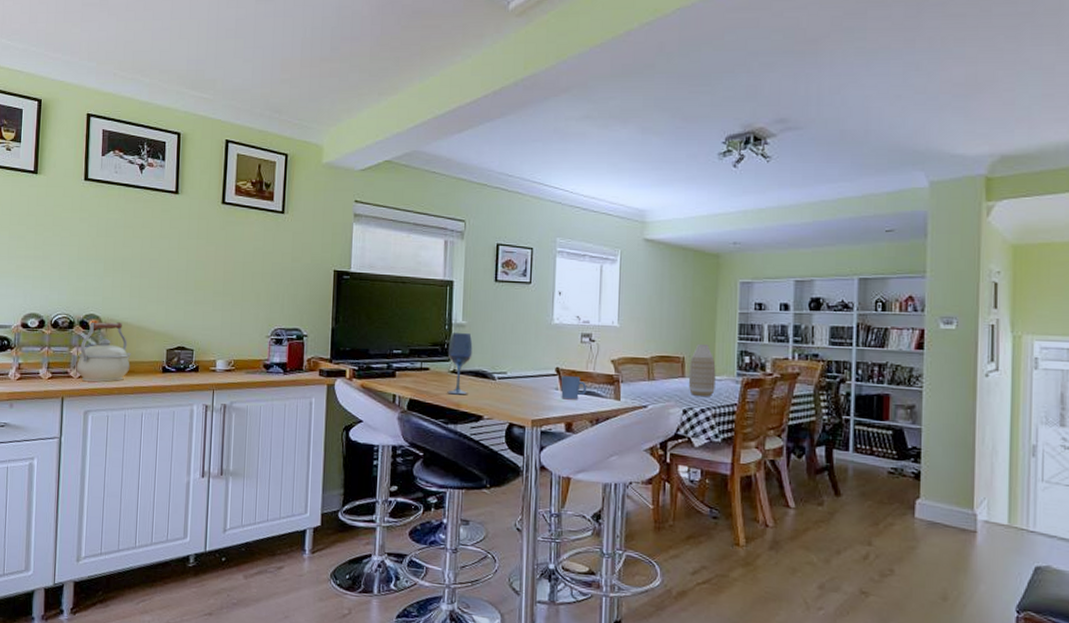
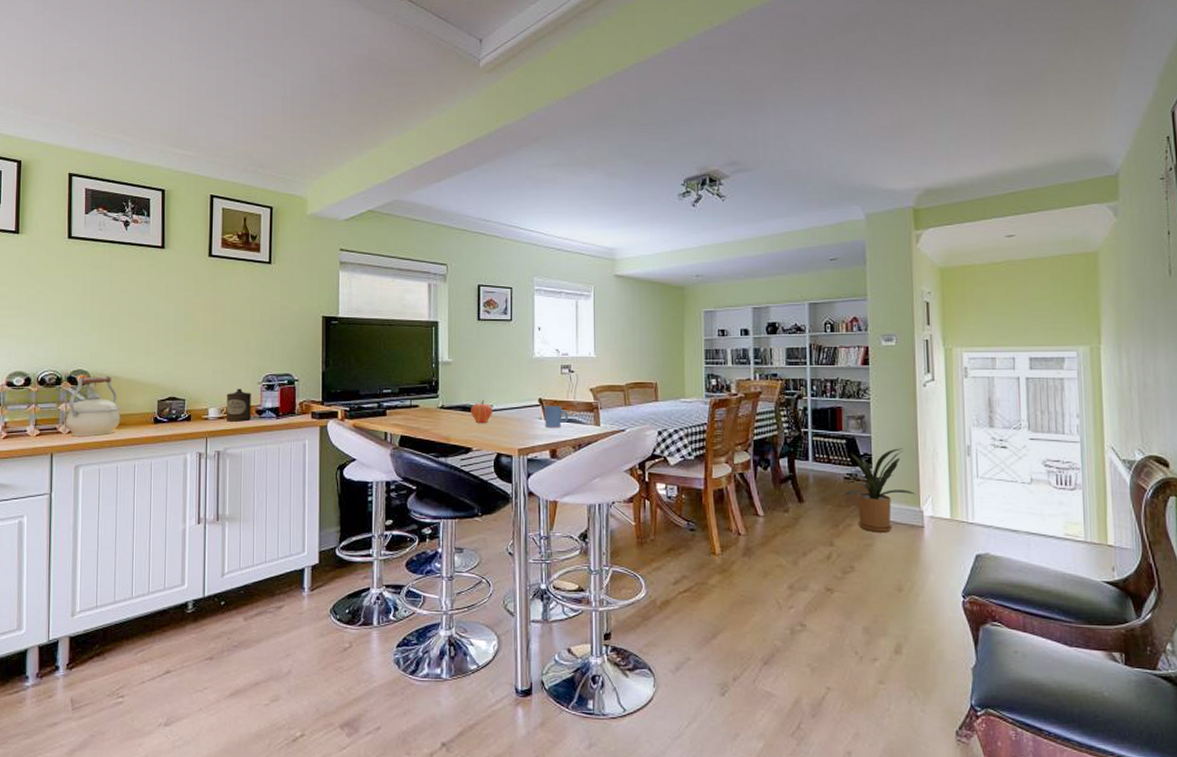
canister: none [233,341,259,376] -> present [226,388,251,422]
wineglass: present [447,333,473,395] -> none [435,370,459,429]
fruit: none [483,366,507,392] -> present [471,400,493,424]
vase: present [688,343,716,397] -> none [661,369,686,419]
house plant: none [874,443,969,536] -> present [831,448,916,533]

